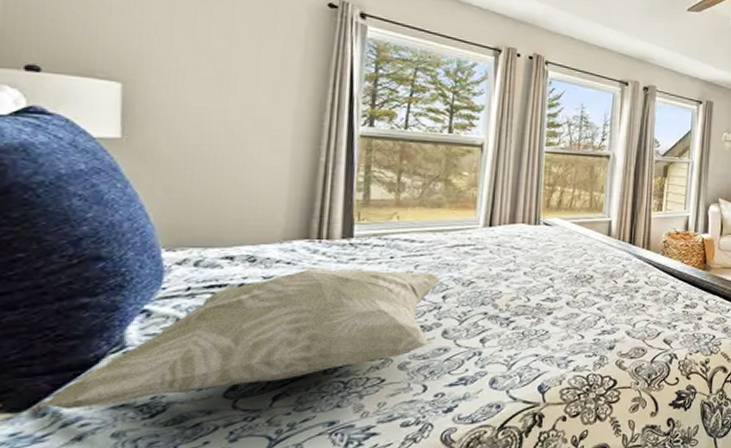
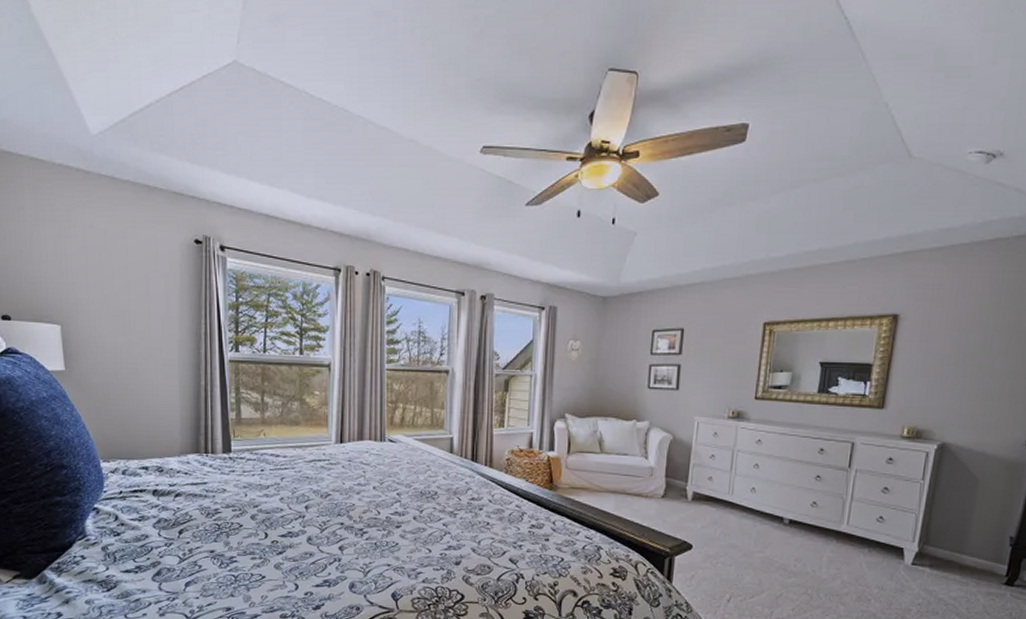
decorative pillow: present [40,267,442,409] -> none [42,477,304,580]

